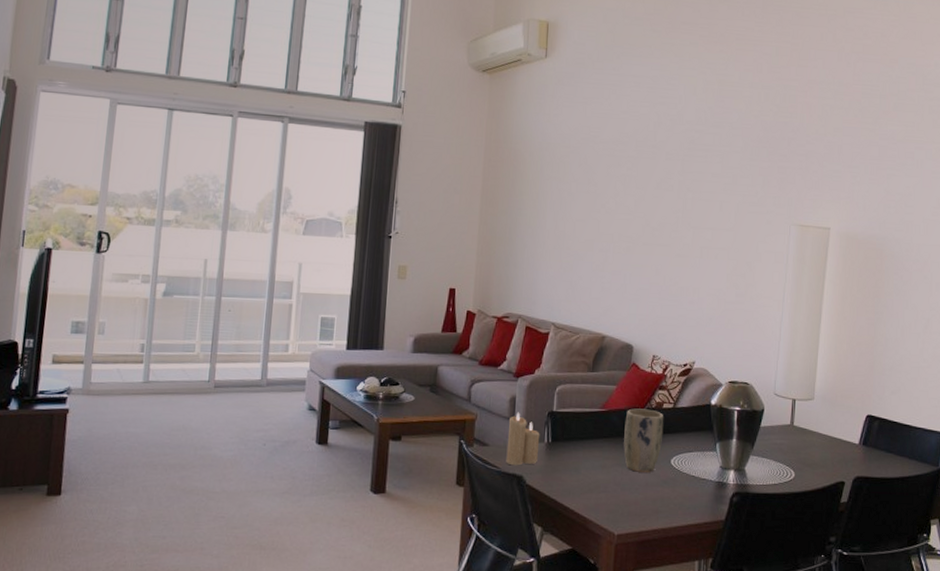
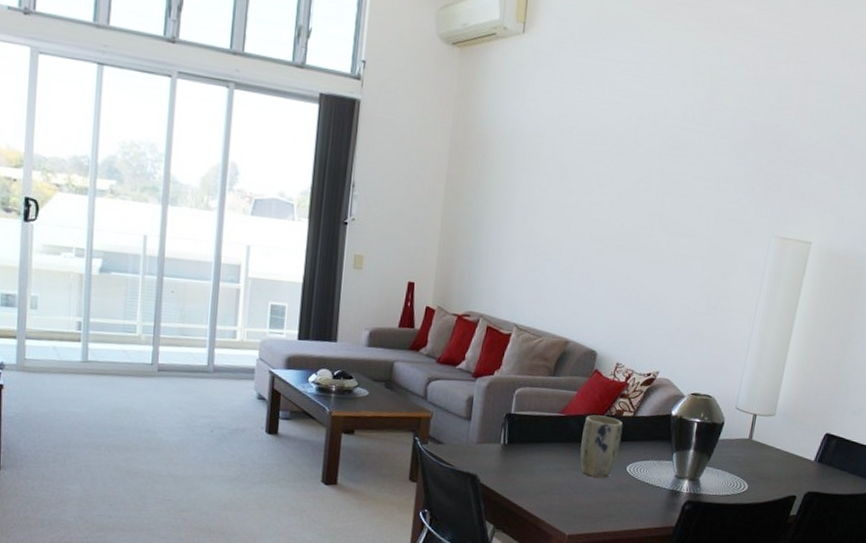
candle: present [506,412,540,466] -> none [460,412,497,465]

